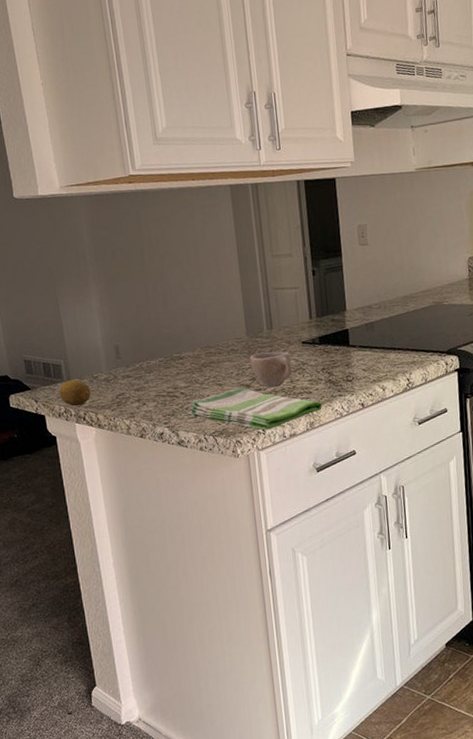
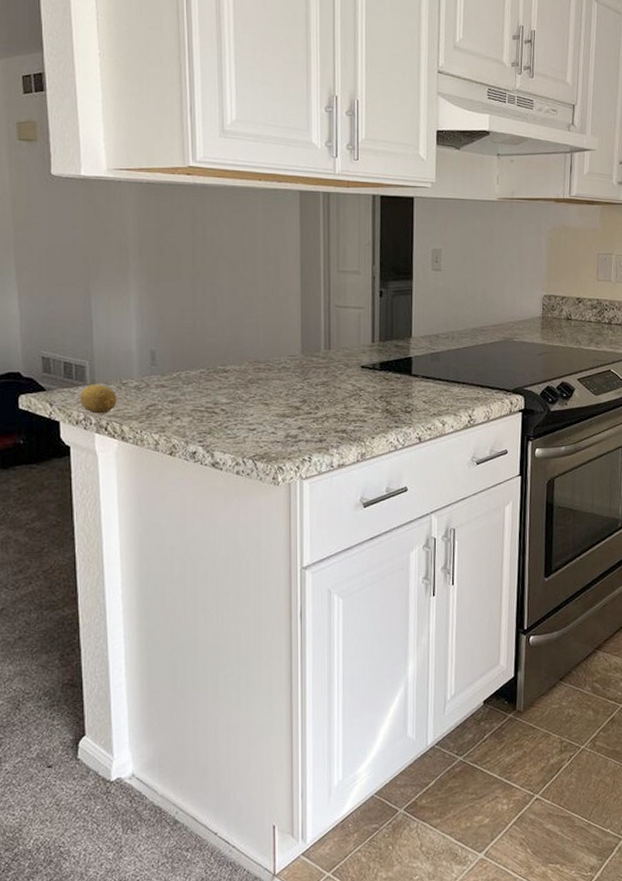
dish towel: present [190,386,322,430] -> none [230,408,376,458]
cup: present [250,351,293,388] -> none [302,374,348,413]

